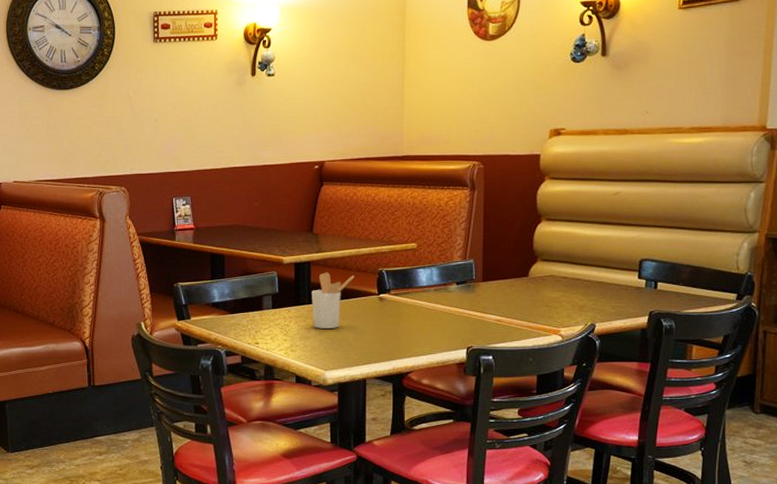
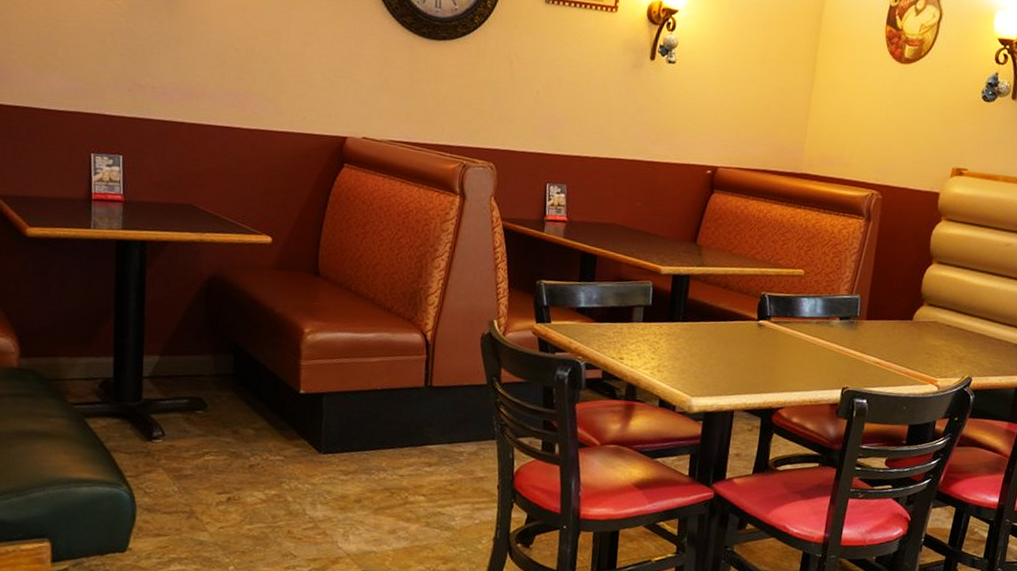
utensil holder: present [312,272,354,329] -> none [684,289,735,352]

